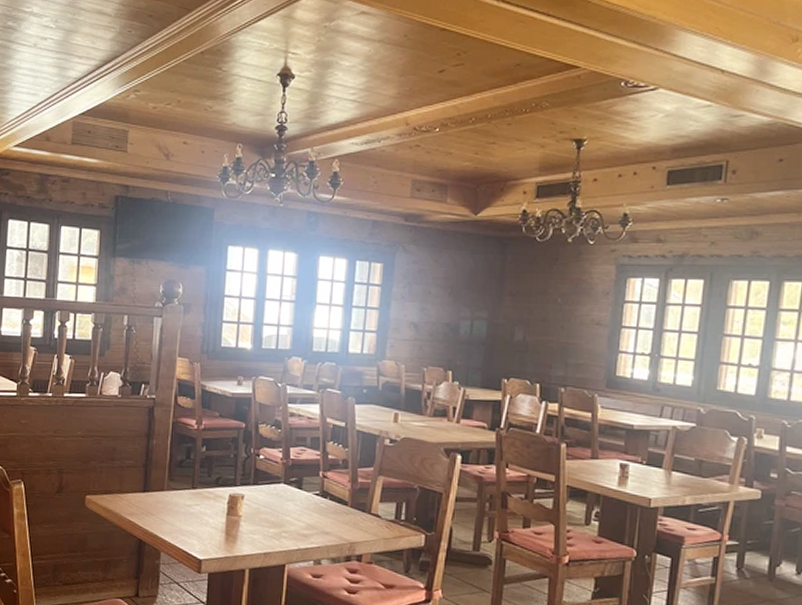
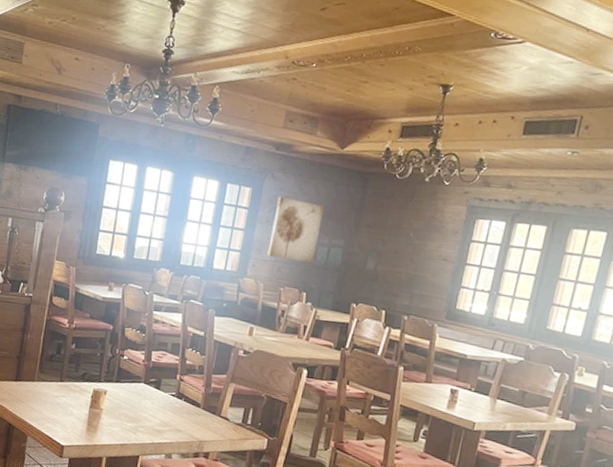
wall art: none [406,270,462,339] -> present [267,196,324,263]

